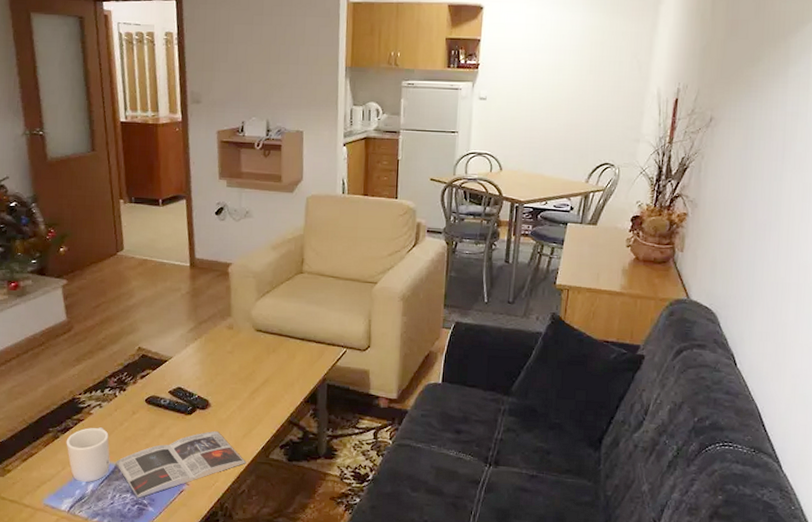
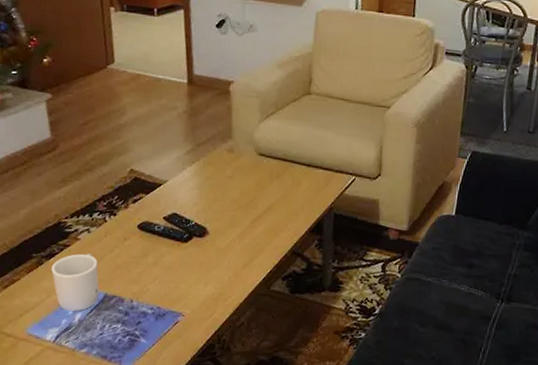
magazine: present [116,431,247,500] -> none [105,260,246,330]

